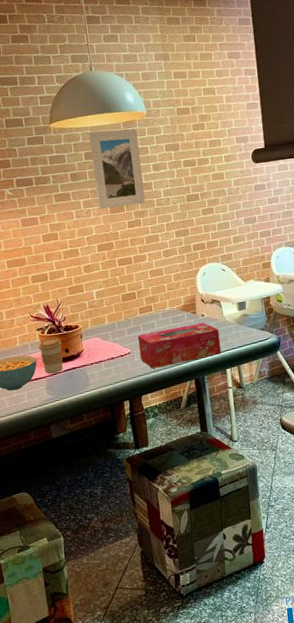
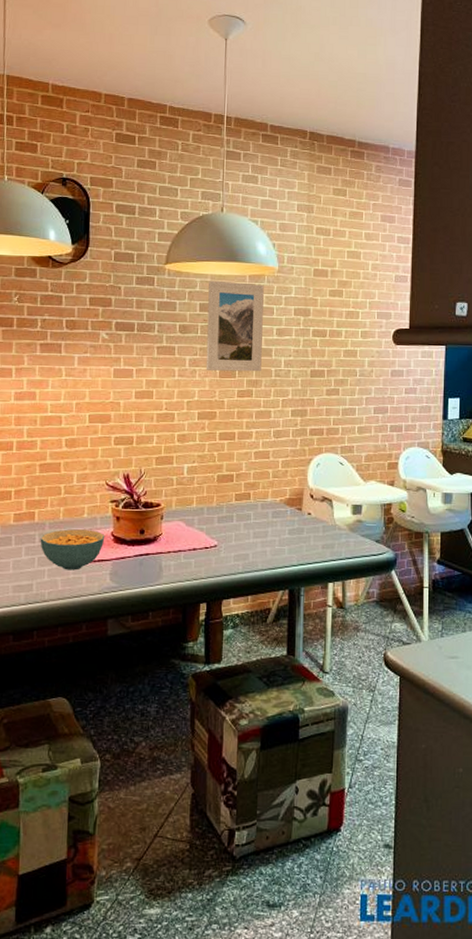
coffee cup: present [39,337,63,374] -> none [109,513,138,557]
tissue box: present [137,322,222,369] -> none [227,522,326,569]

